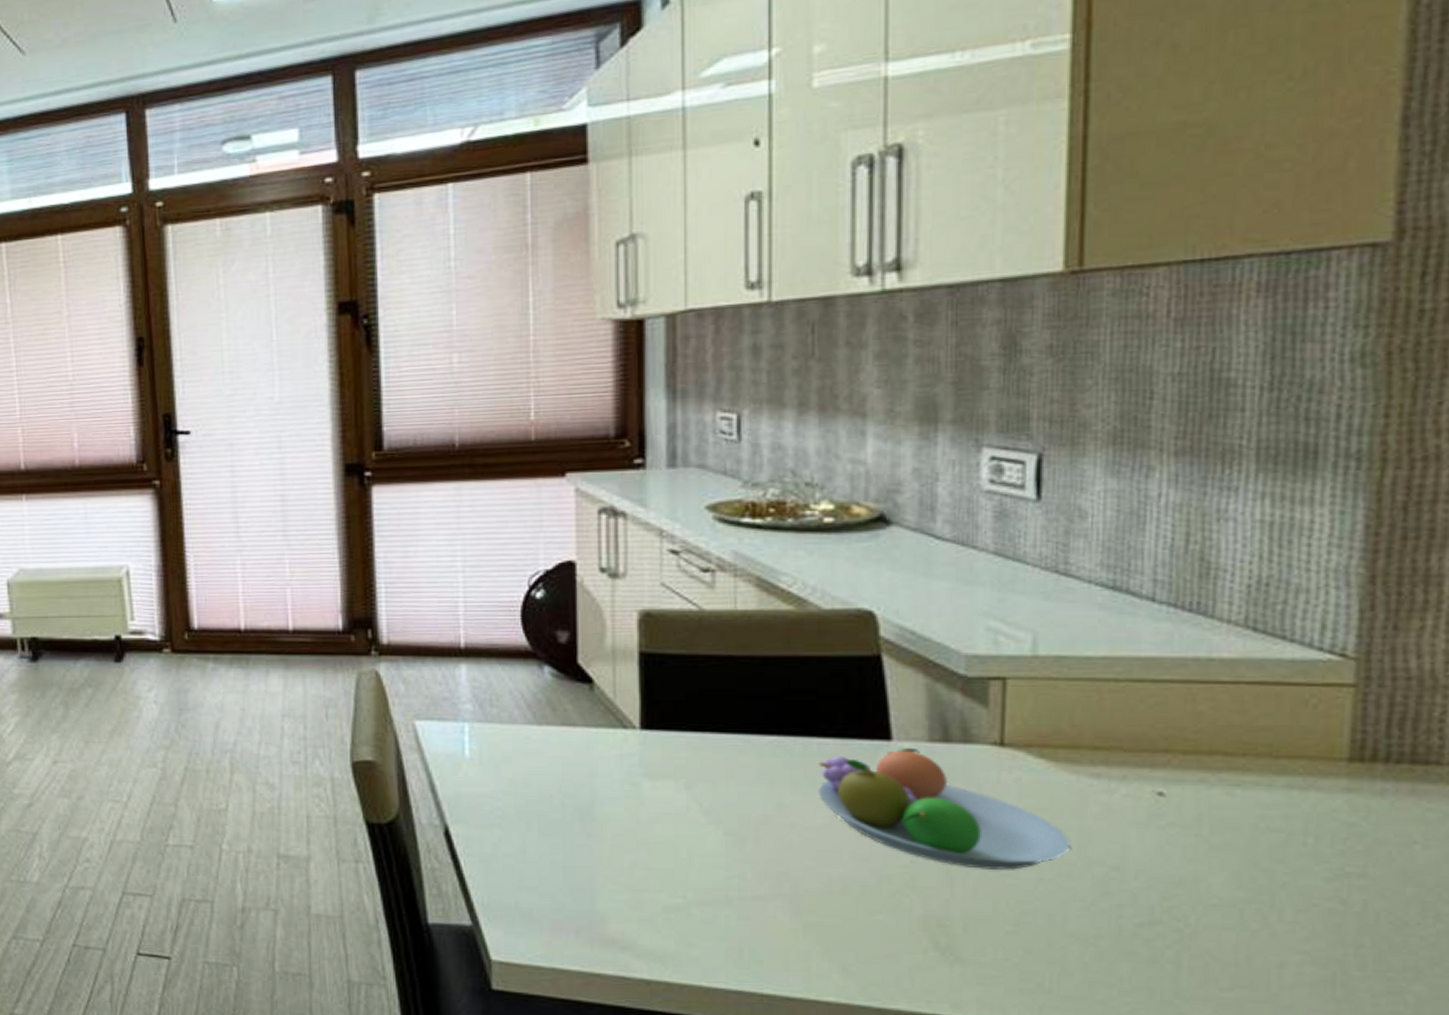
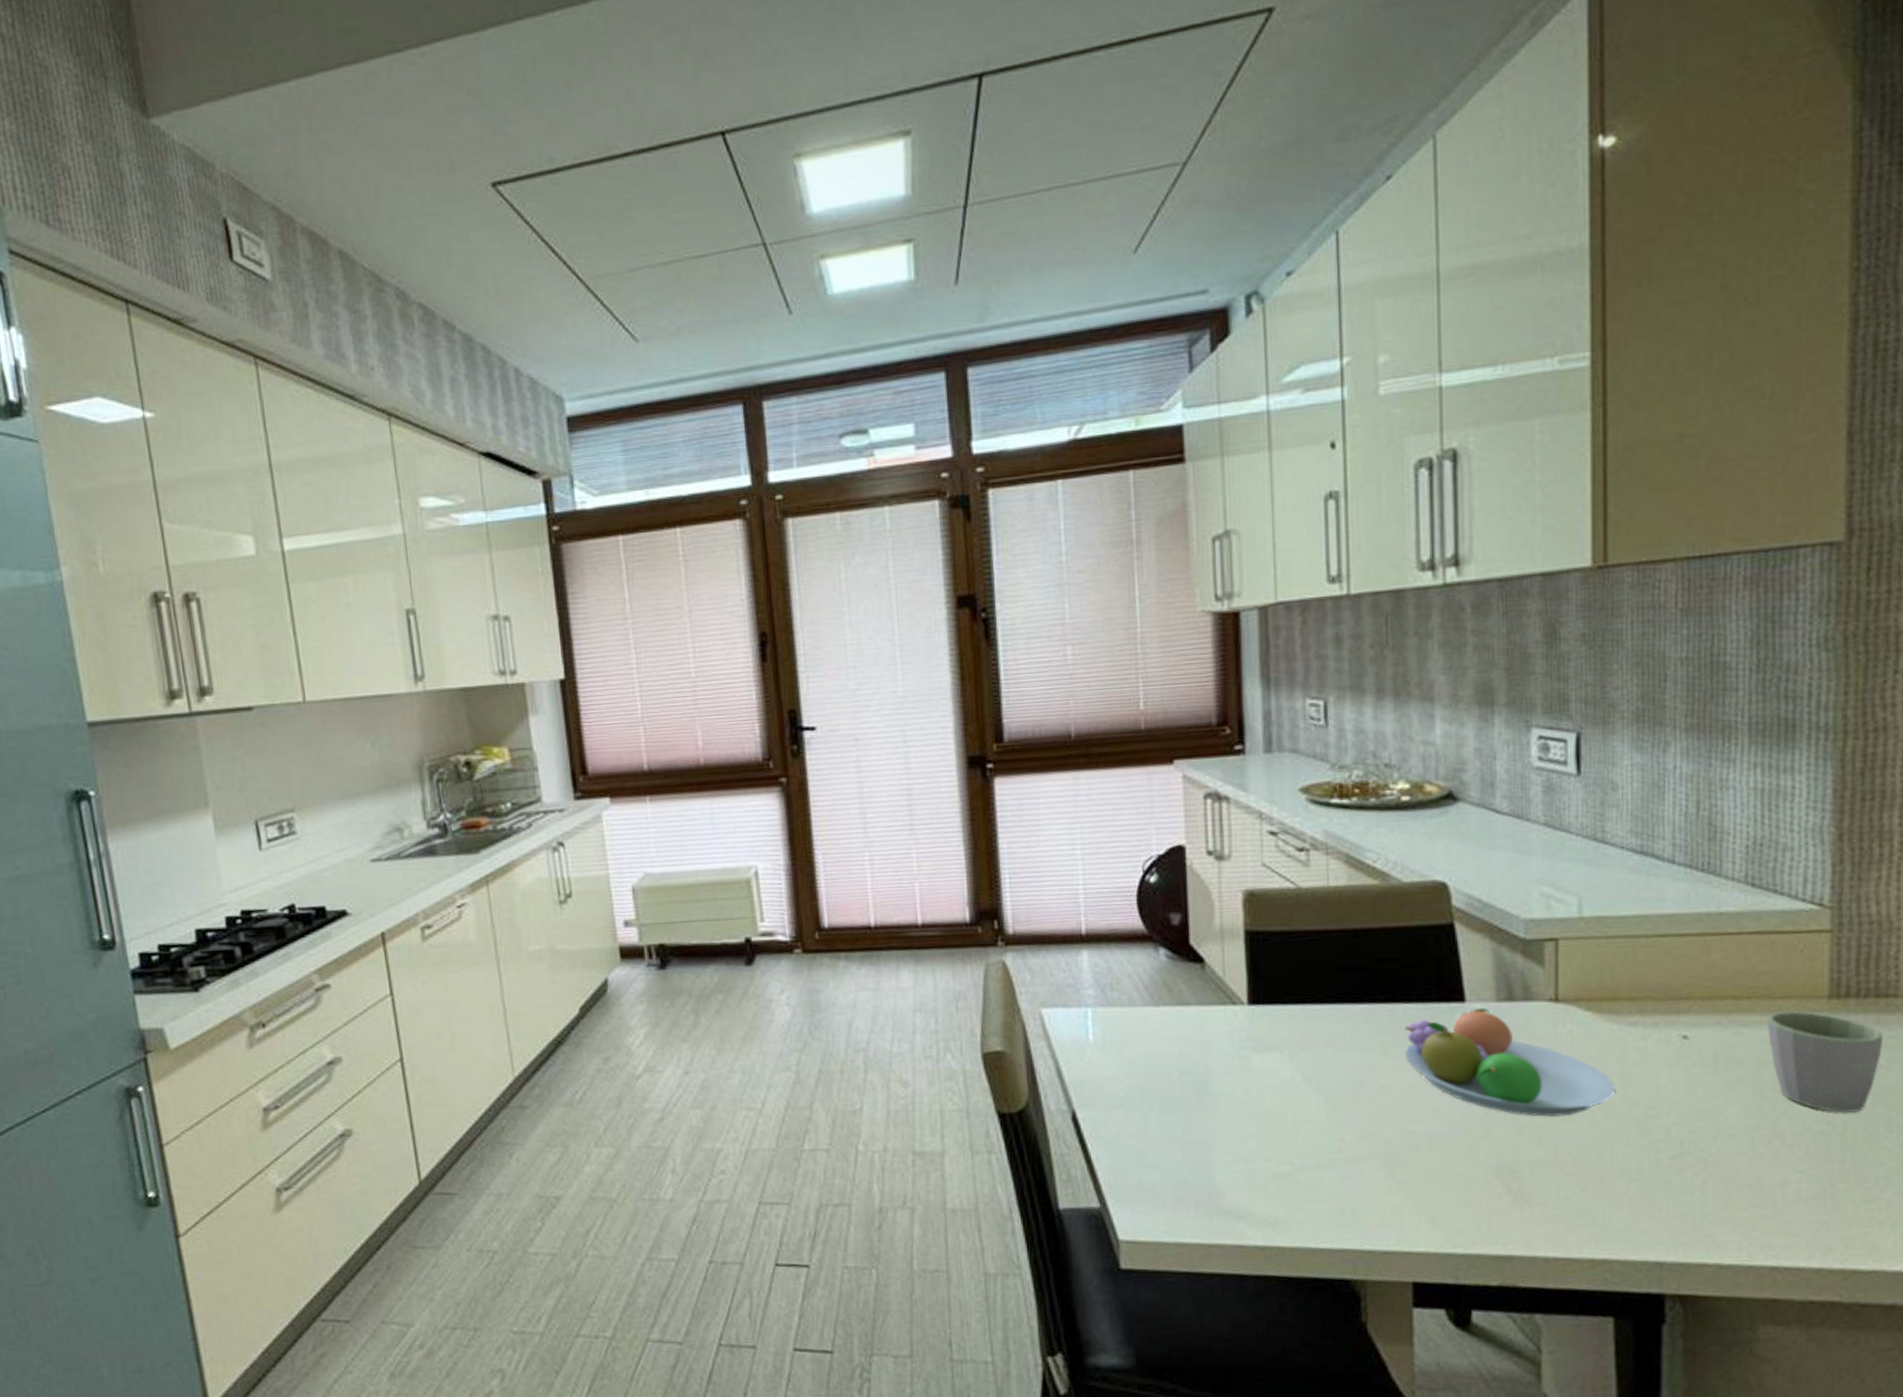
mug: none [1266,773,1420,893] -> present [1767,1011,1884,1114]

